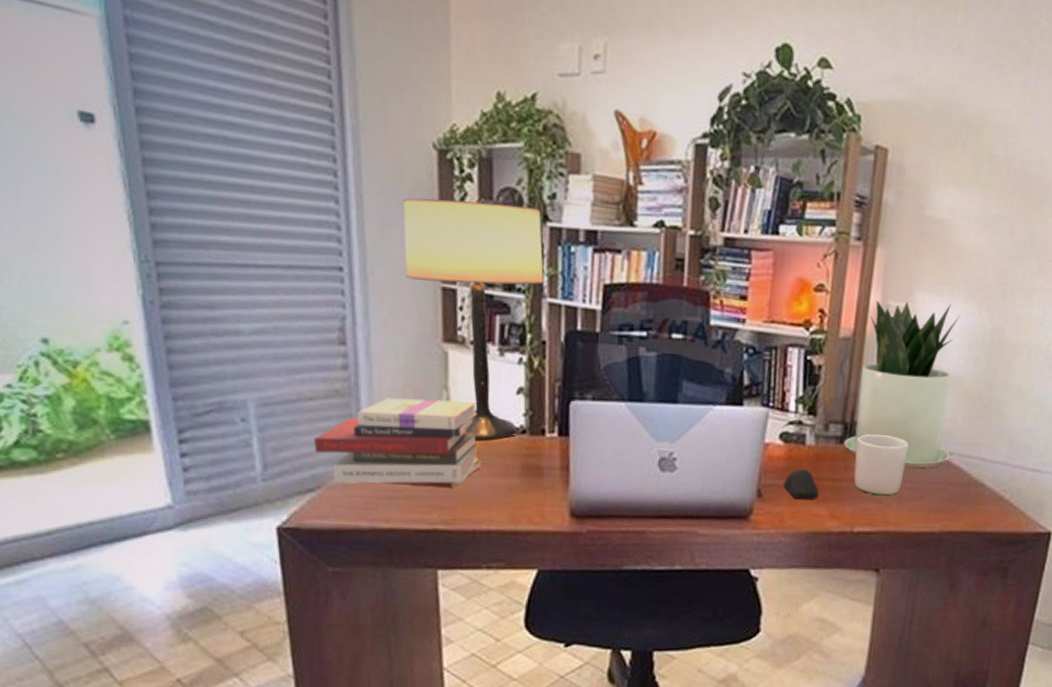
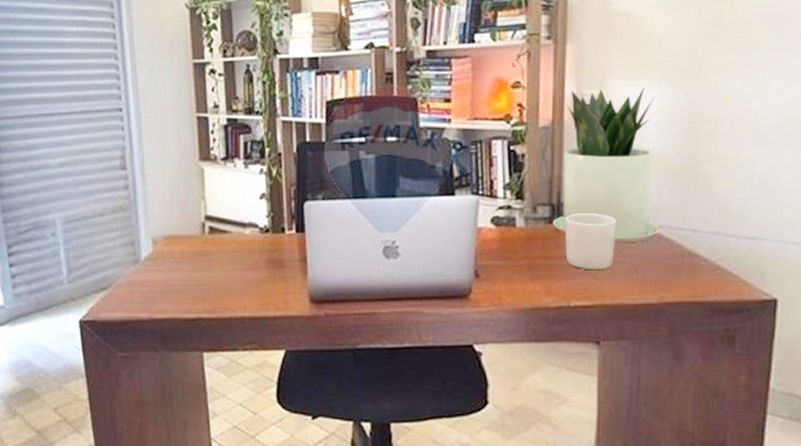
books: present [314,398,481,488] -> none [105,208,234,282]
table lamp: present [403,198,545,442] -> none [165,43,278,241]
computer mouse: present [783,469,819,500] -> none [498,249,533,278]

